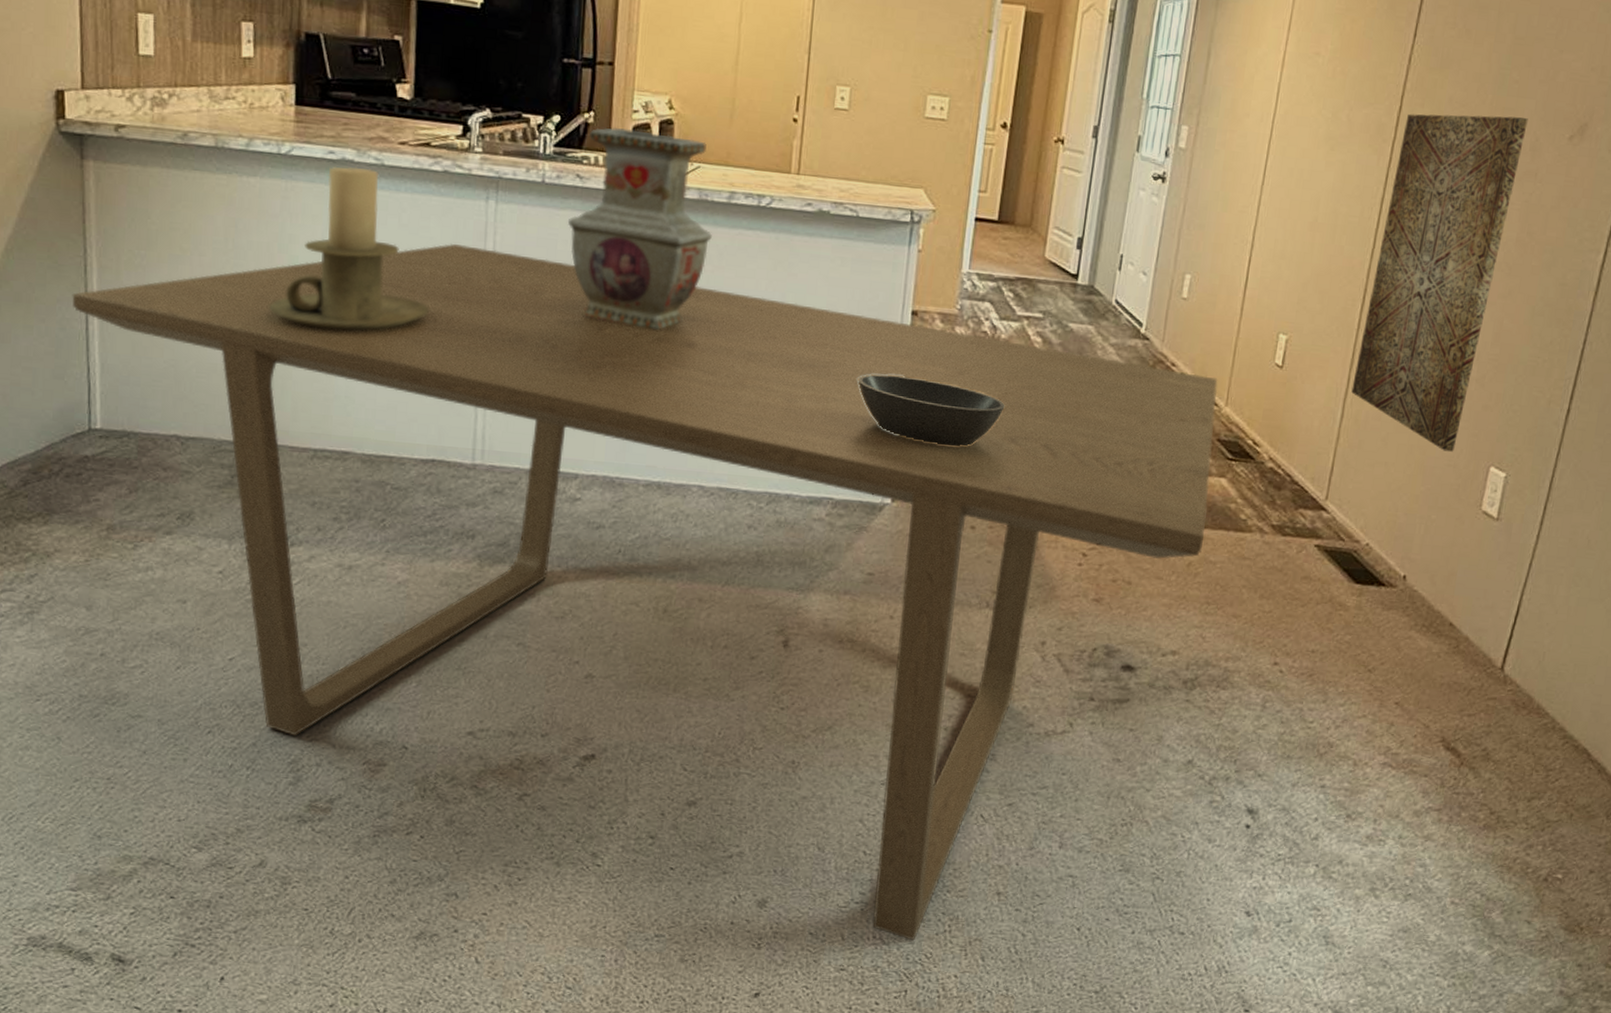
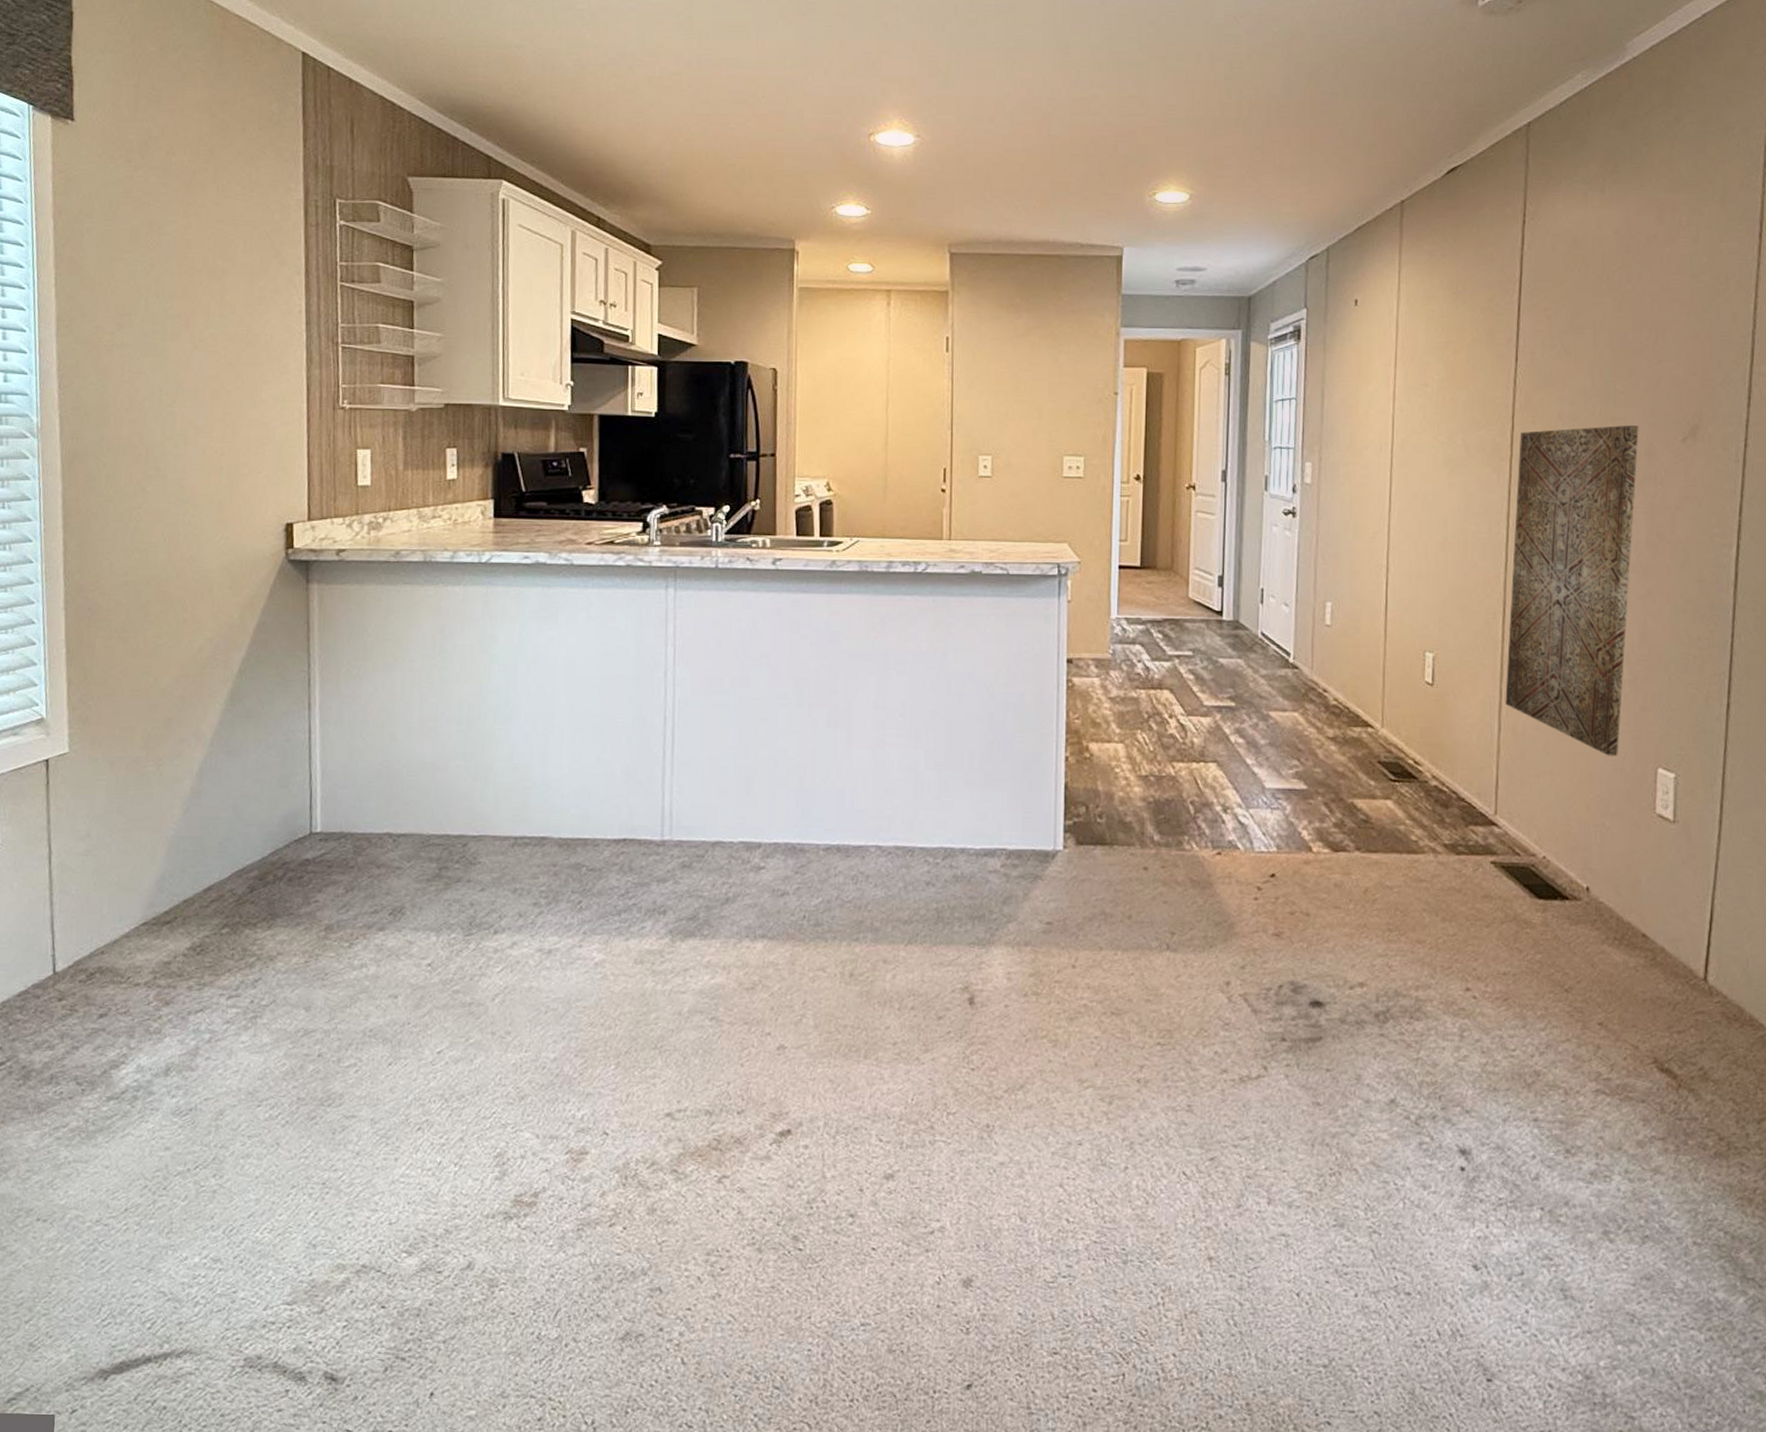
dining table: present [72,244,1218,941] -> none [297,632,1378,1317]
candle holder: present [269,166,429,331] -> none [472,568,617,721]
vase: present [567,128,712,330] -> none [740,512,874,697]
bowl: present [858,374,1005,447] -> none [1021,722,1165,788]

